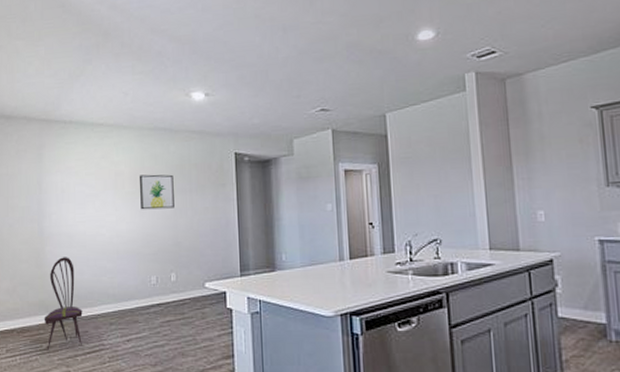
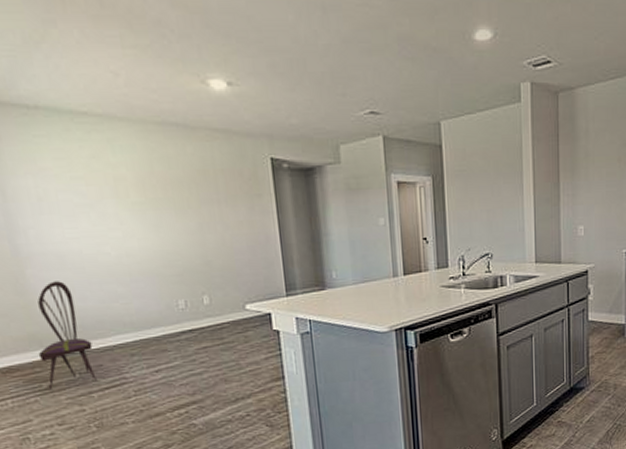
wall art: present [139,174,174,210] -> none [147,180,200,224]

